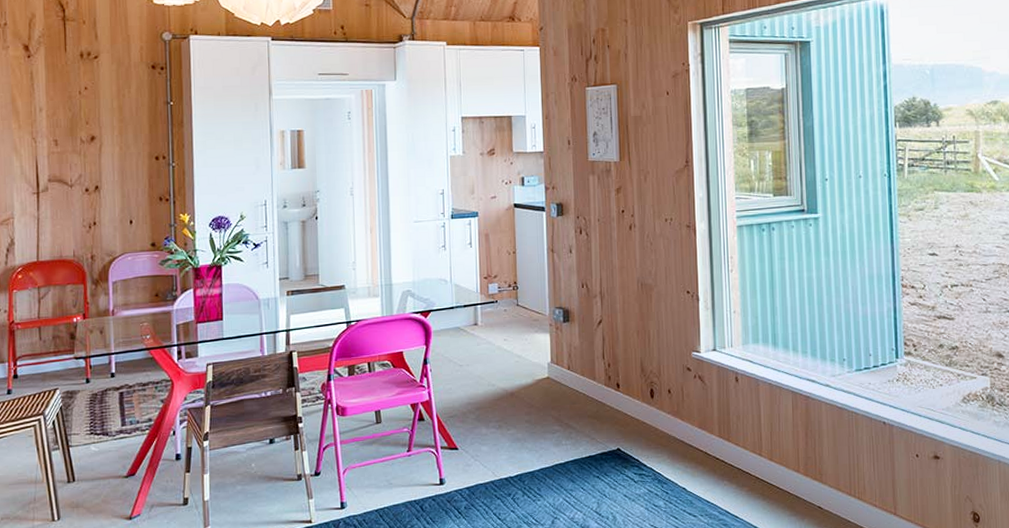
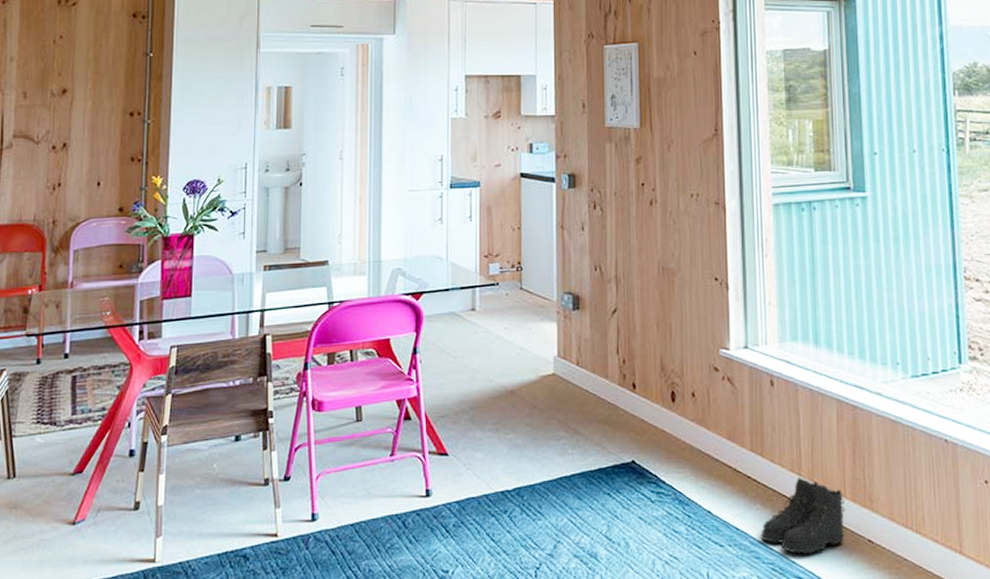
boots: none [727,457,799,521] -> present [760,476,846,555]

